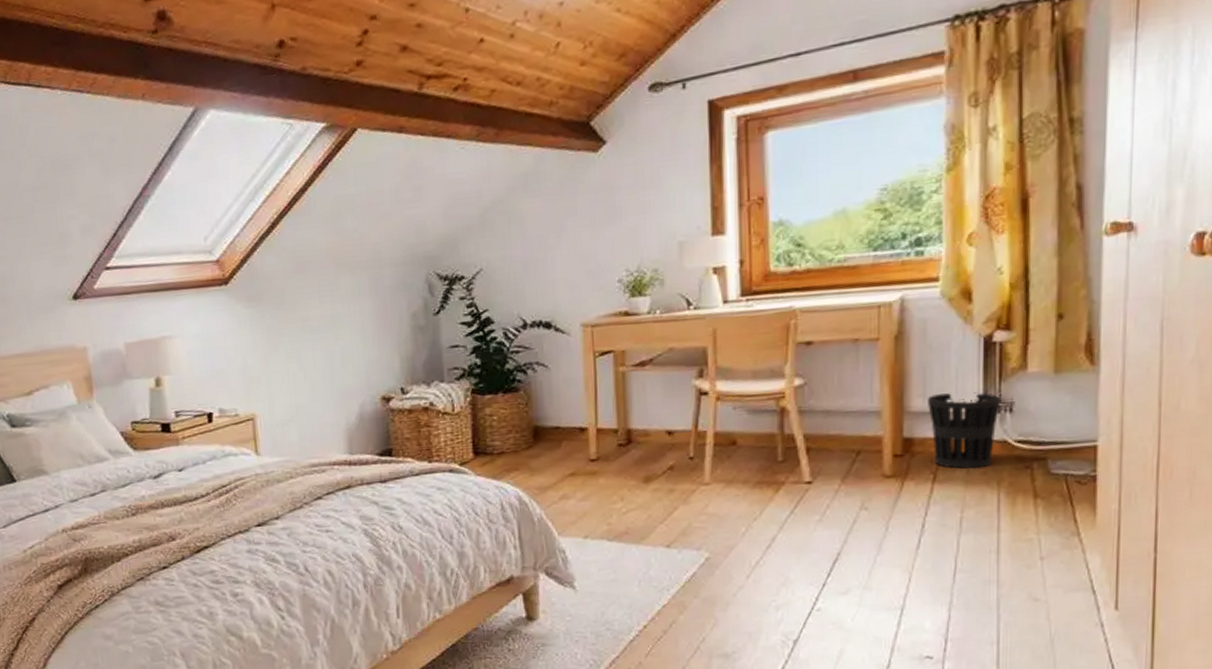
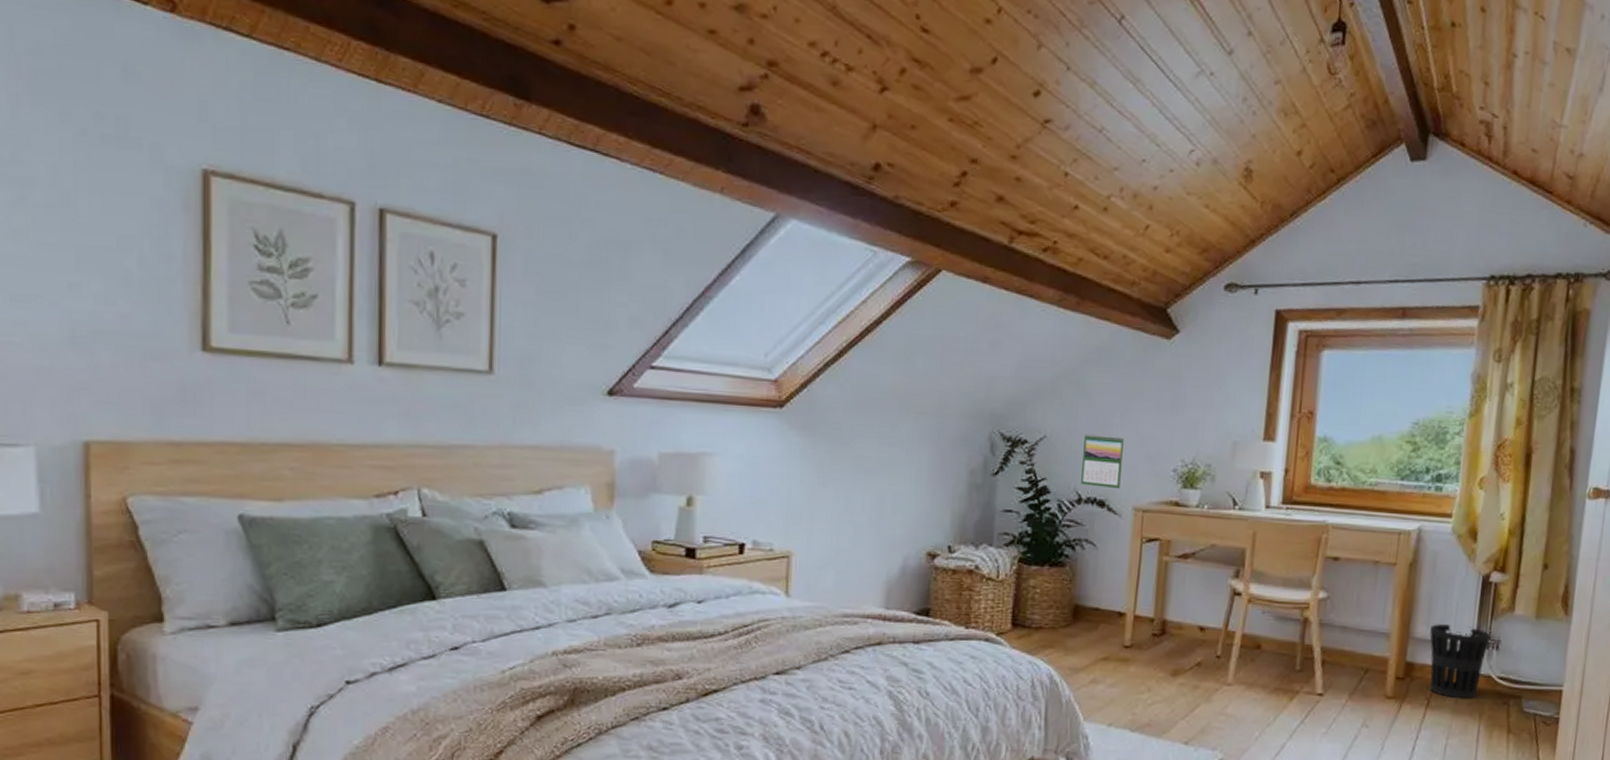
calendar: none [521,257,566,310] -> present [1081,433,1125,489]

